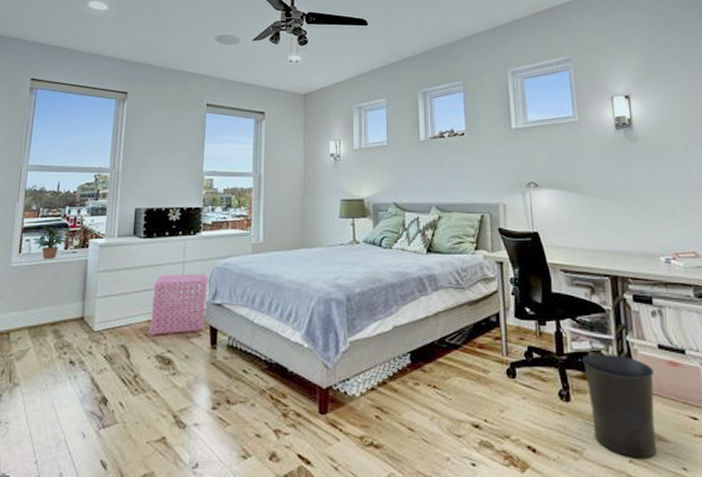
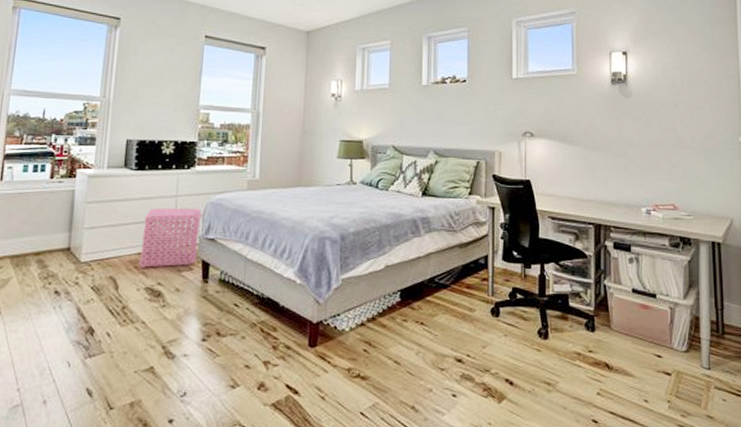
potted plant: present [32,226,72,260] -> none [15,153,59,189]
waste bin: present [582,353,657,459] -> none [562,296,627,392]

